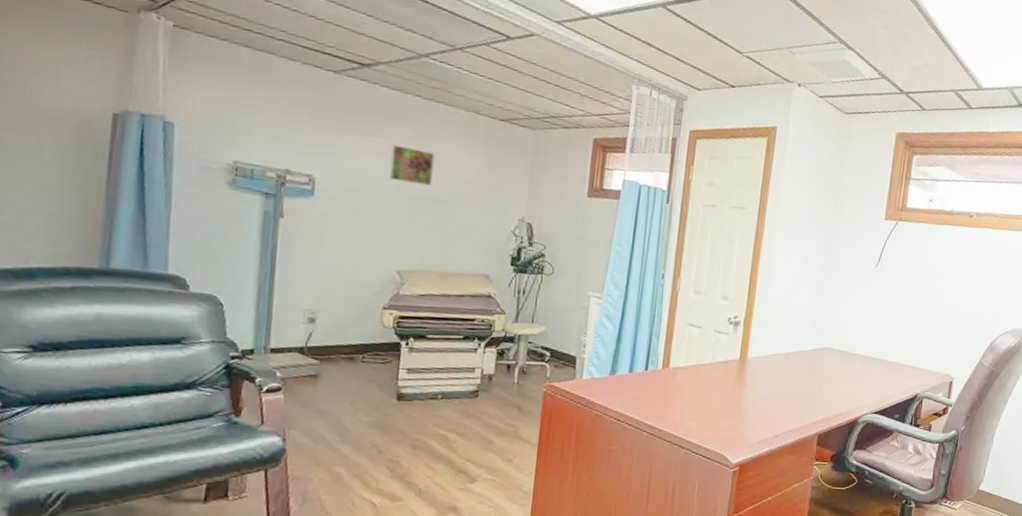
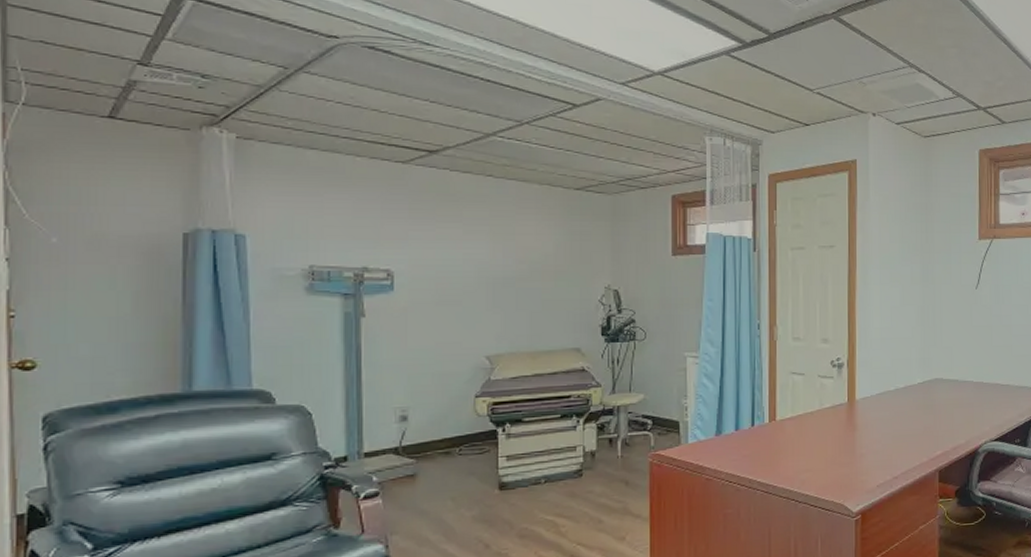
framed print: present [388,144,435,187] -> none [468,228,514,266]

